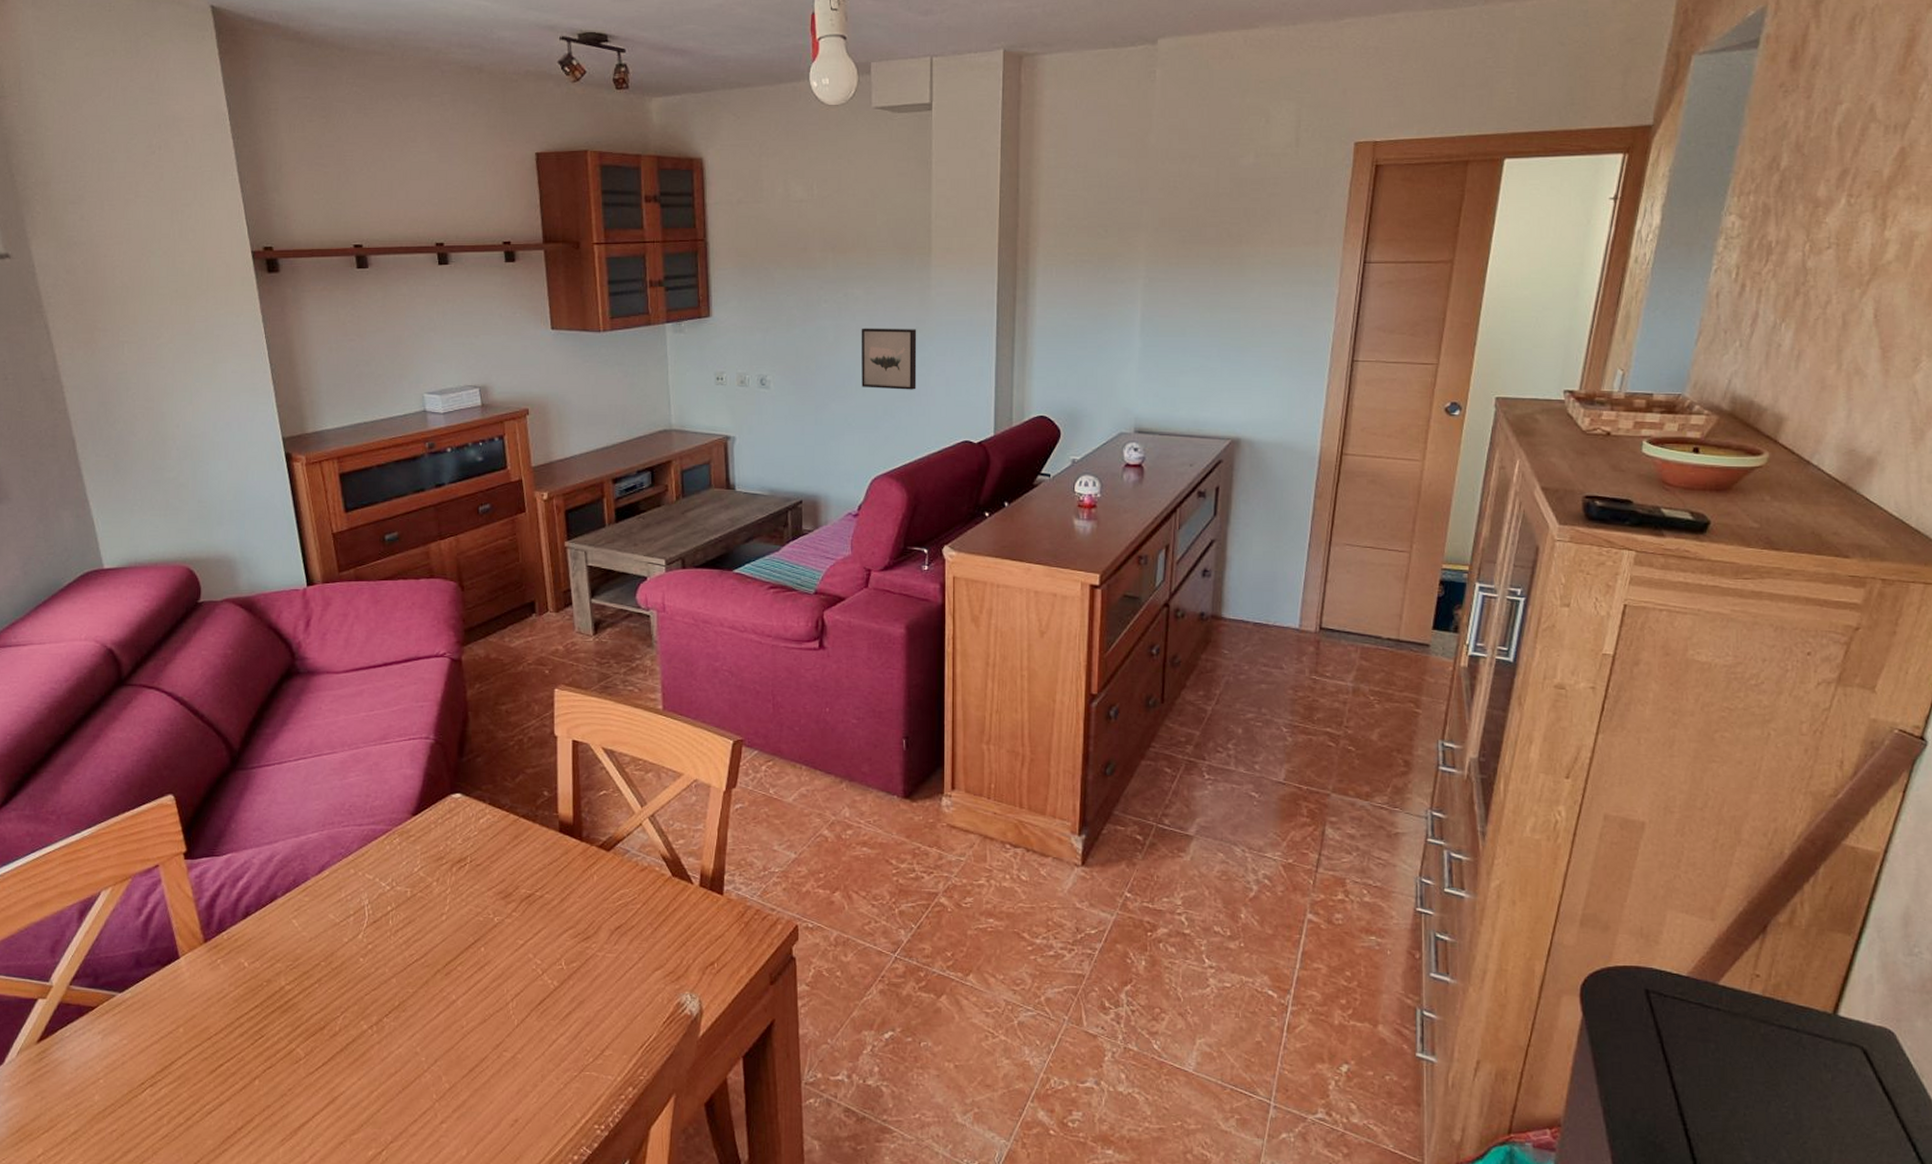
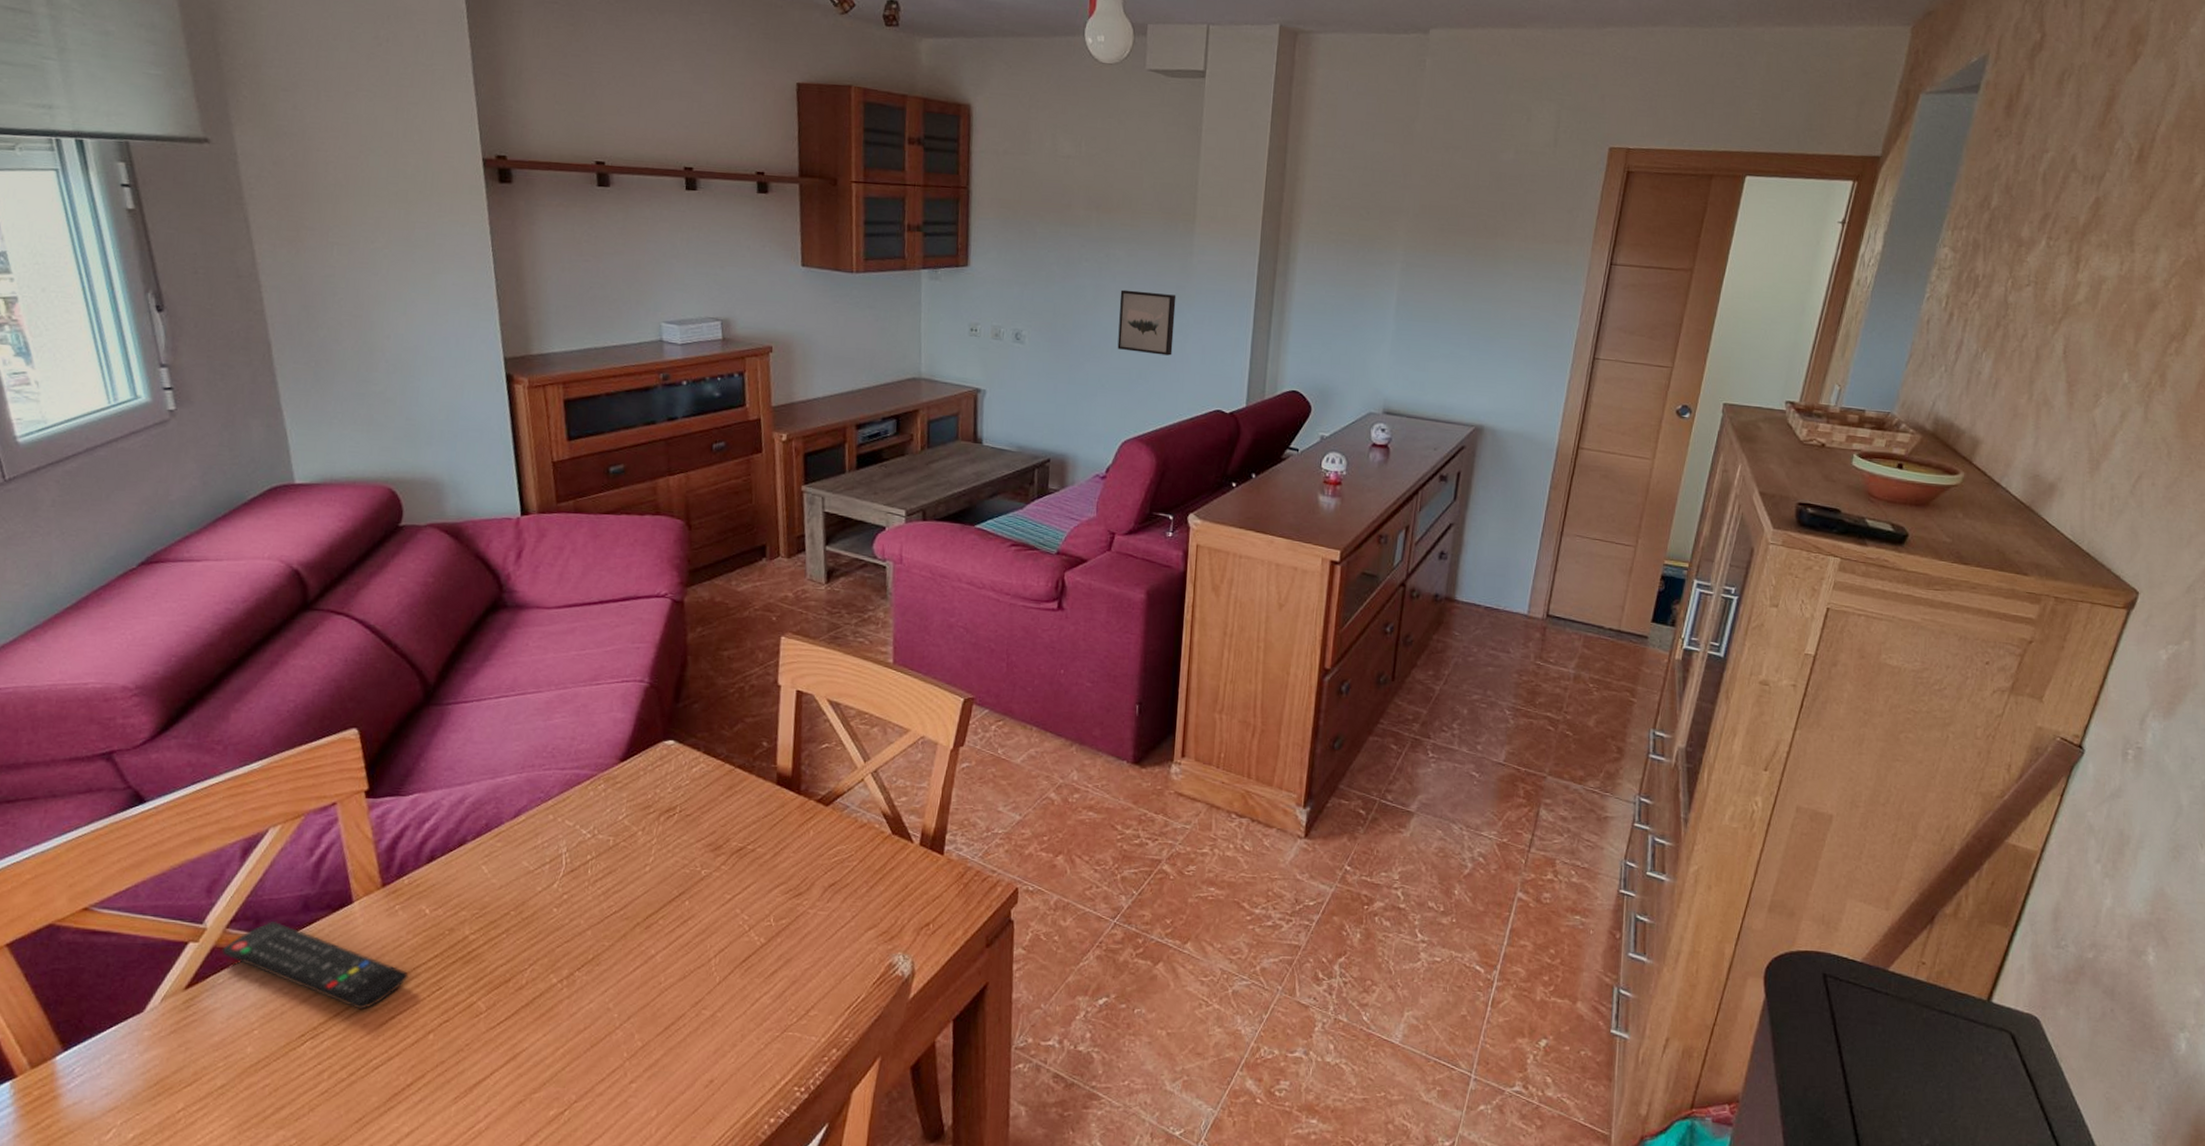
remote control: none [67,978,233,1058] -> present [222,921,409,1010]

